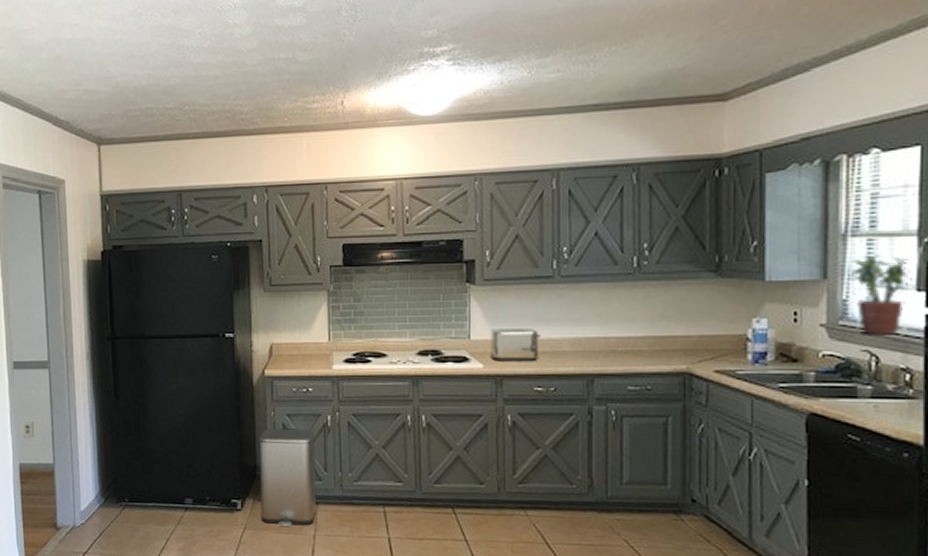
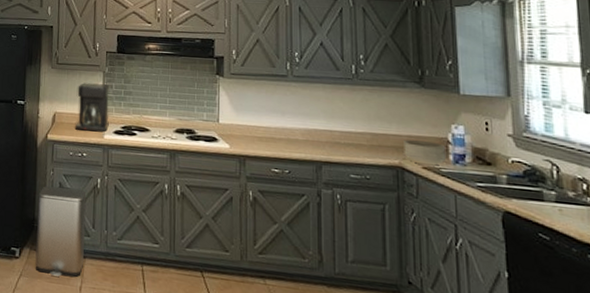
coffee maker: none [296,305,338,362] -> present [74,83,109,133]
toaster: present [489,329,541,362] -> none [235,115,278,146]
bowl: none [693,341,745,370] -> present [404,139,447,167]
potted plant: present [852,254,912,335] -> none [529,79,580,149]

